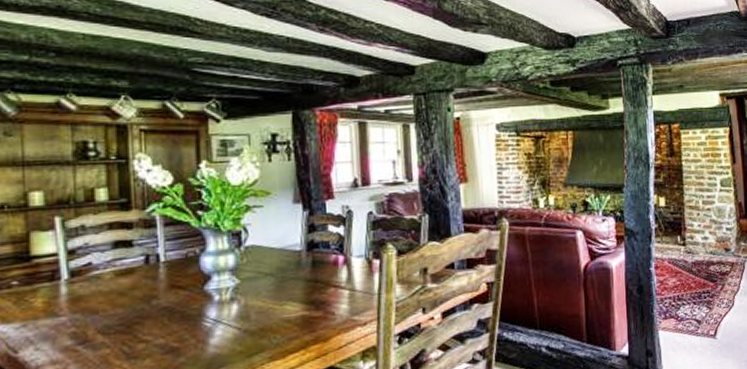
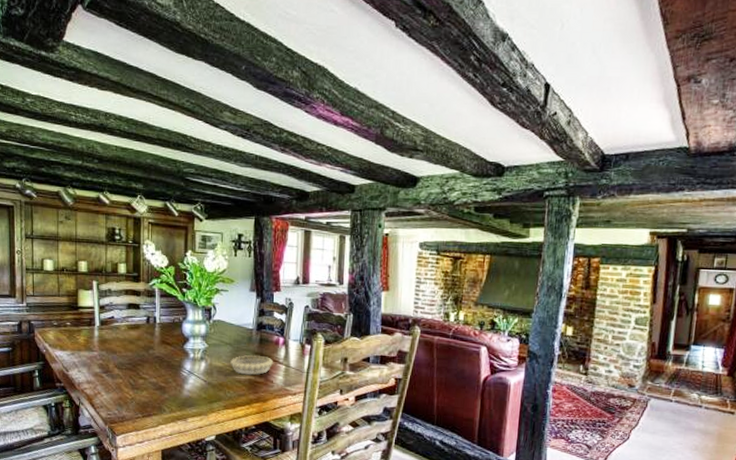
decorative bowl: none [274,282,332,311] -> present [230,355,273,375]

